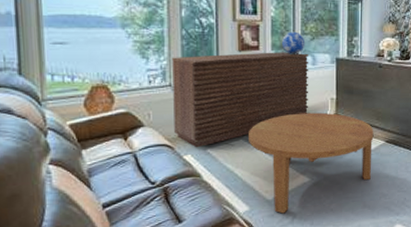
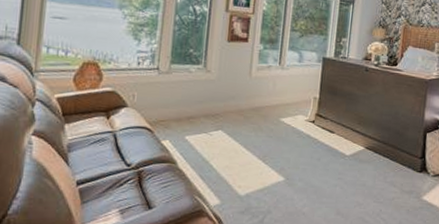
sideboard: present [172,52,309,148] -> none [156,41,297,134]
coffee table: present [249,112,374,214] -> none [227,109,355,212]
decorative globe: present [282,31,306,54] -> none [271,27,294,50]

